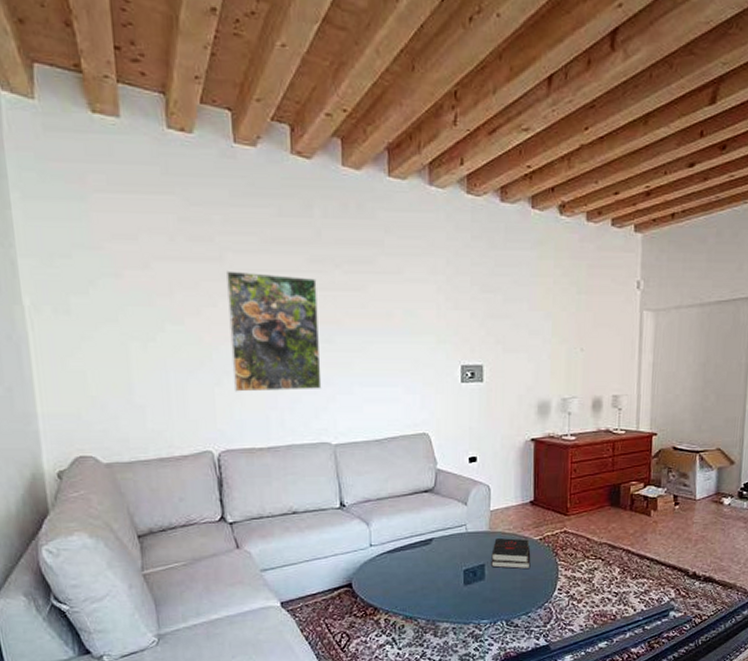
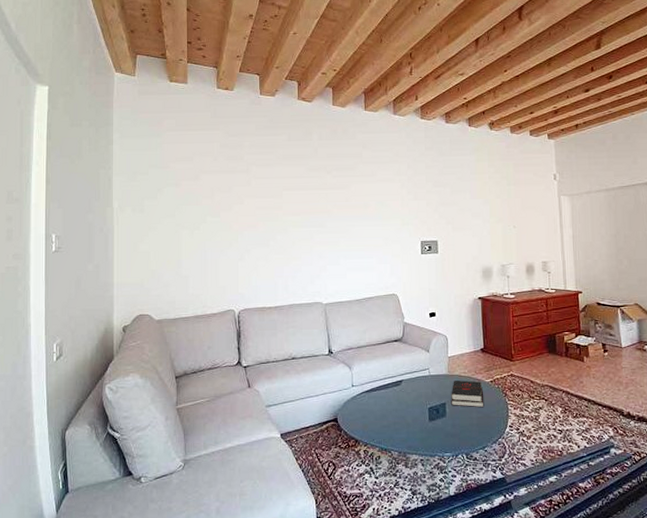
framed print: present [227,271,322,392] -> none [251,179,316,265]

